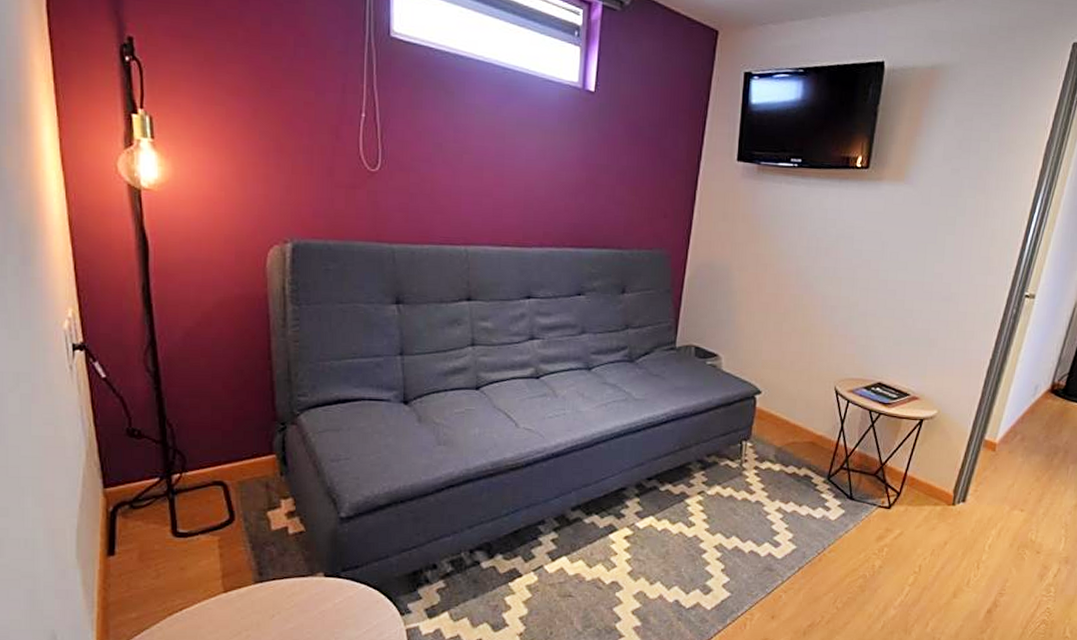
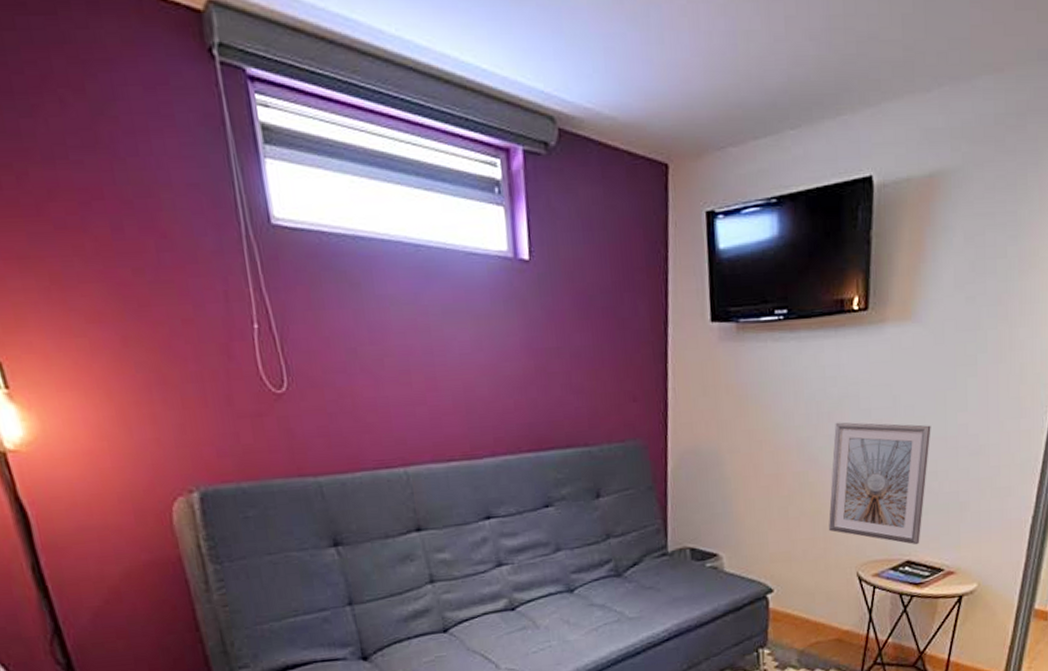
picture frame: none [815,257,911,370] -> present [829,422,931,545]

